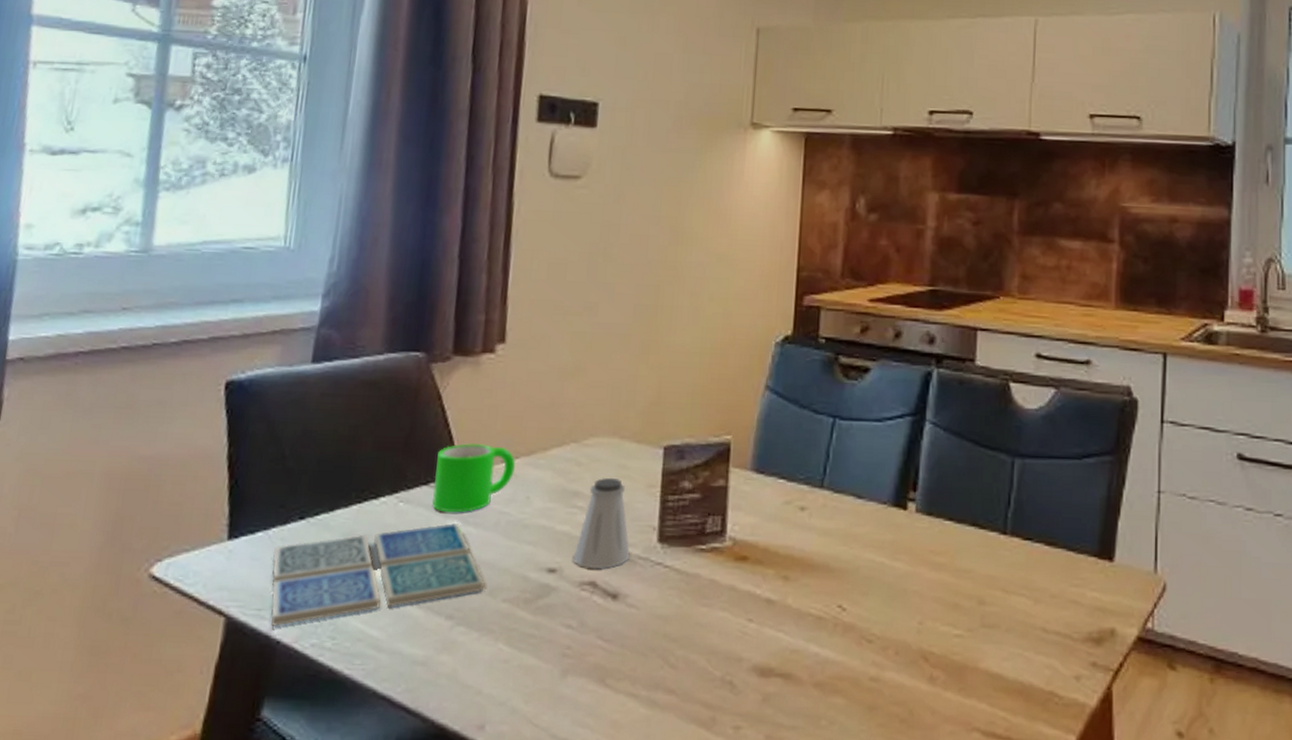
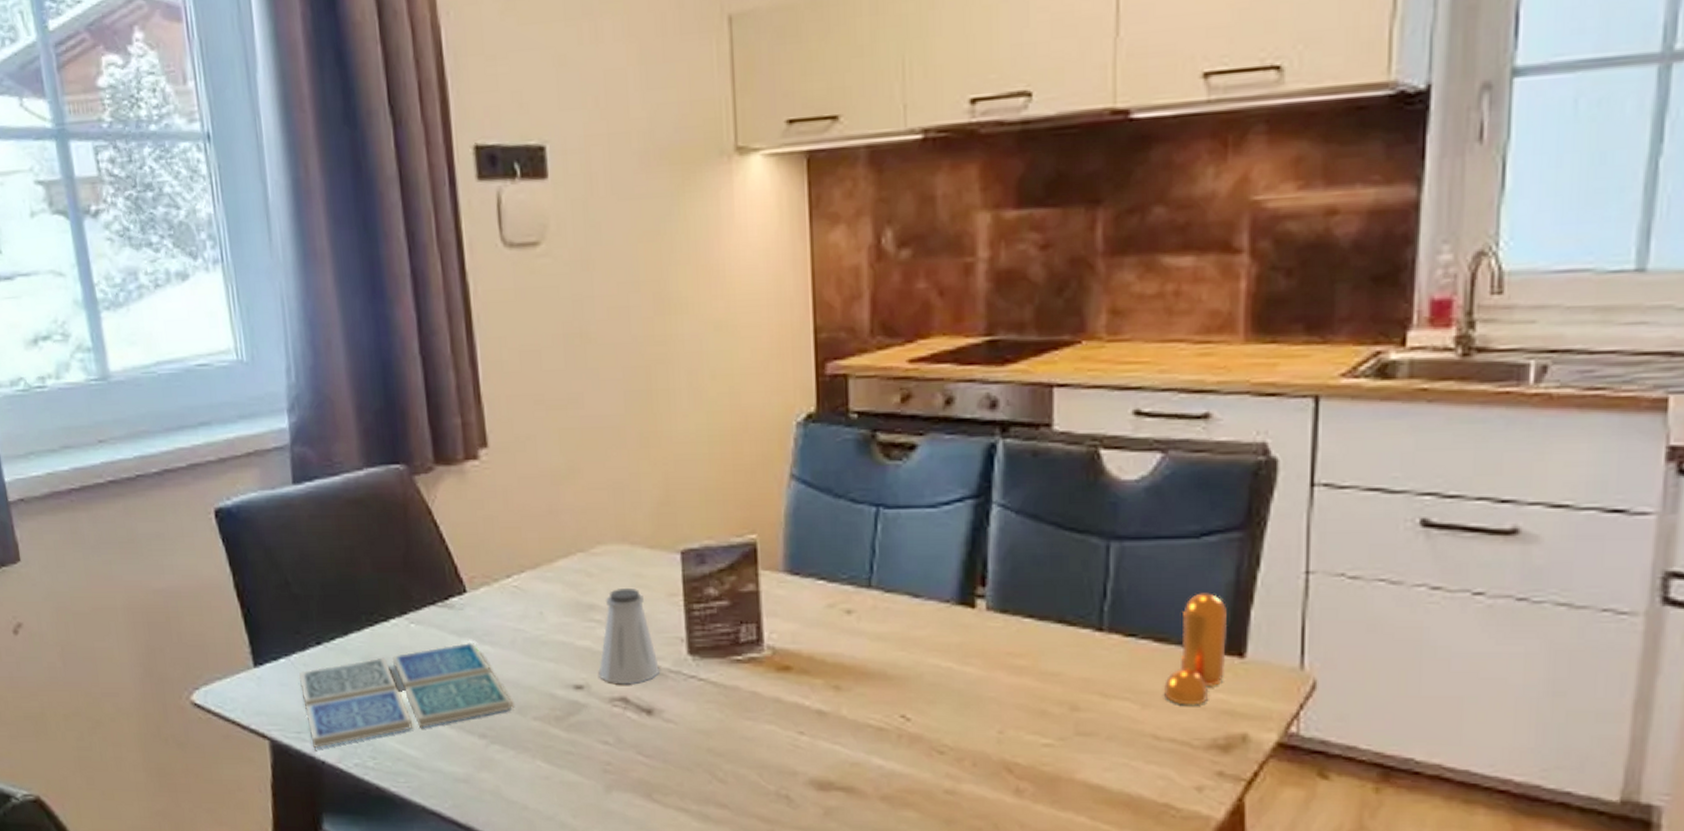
mug: present [432,442,516,513] -> none [439,558,523,632]
pepper shaker: none [1052,505,1101,602] -> present [1164,593,1227,705]

